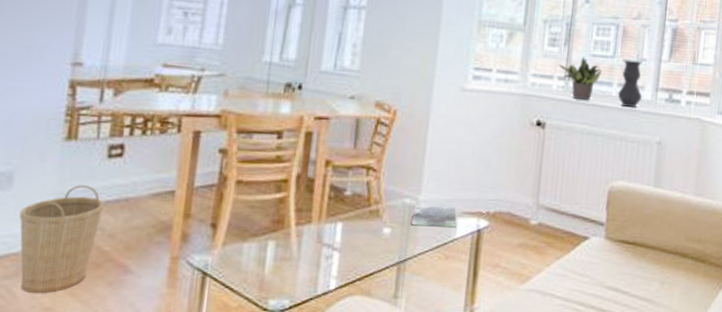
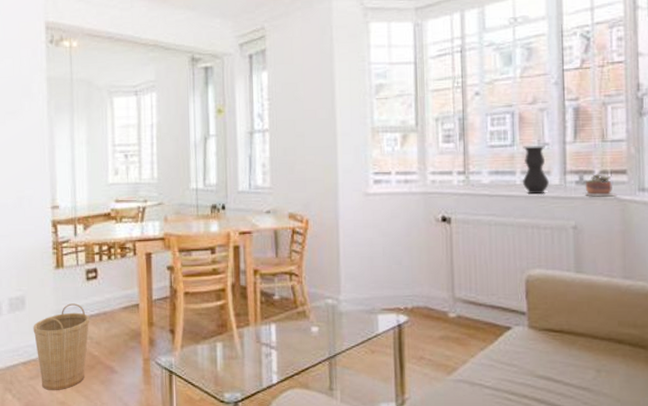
magazine: present [411,204,457,229] -> none [335,304,378,325]
potted plant: present [558,56,603,100] -> none [456,149,503,191]
succulent plant: none [671,93,700,117] -> present [584,173,618,197]

